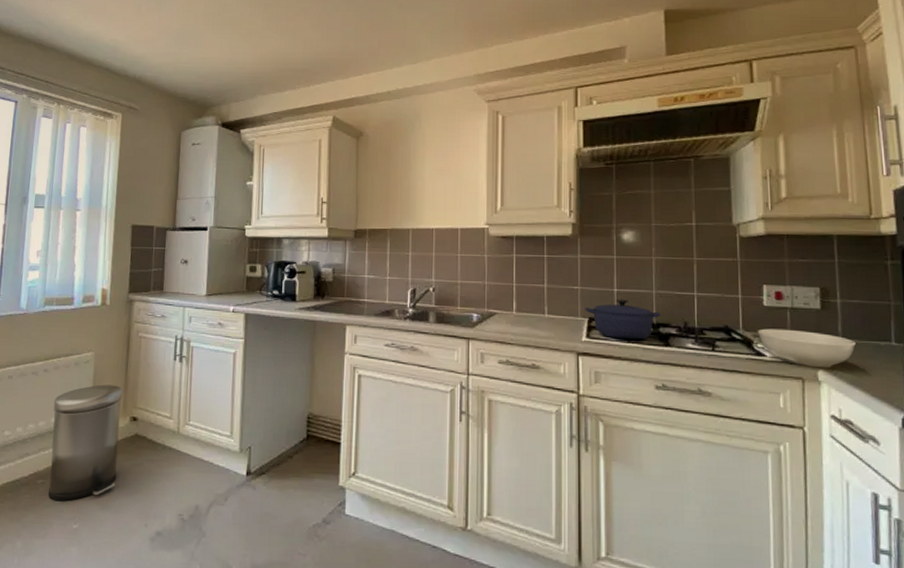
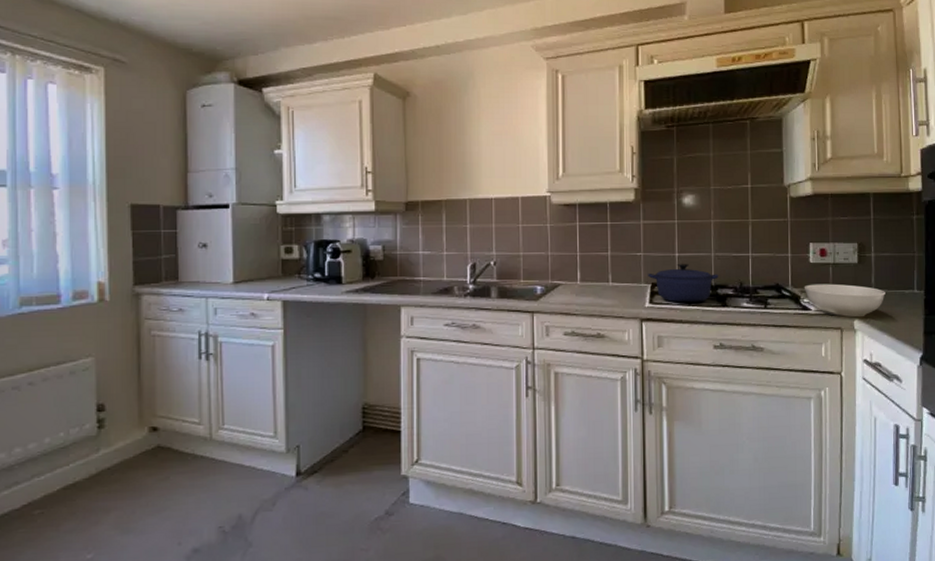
pedal bin: present [48,384,122,502] -> none [45,393,138,532]

